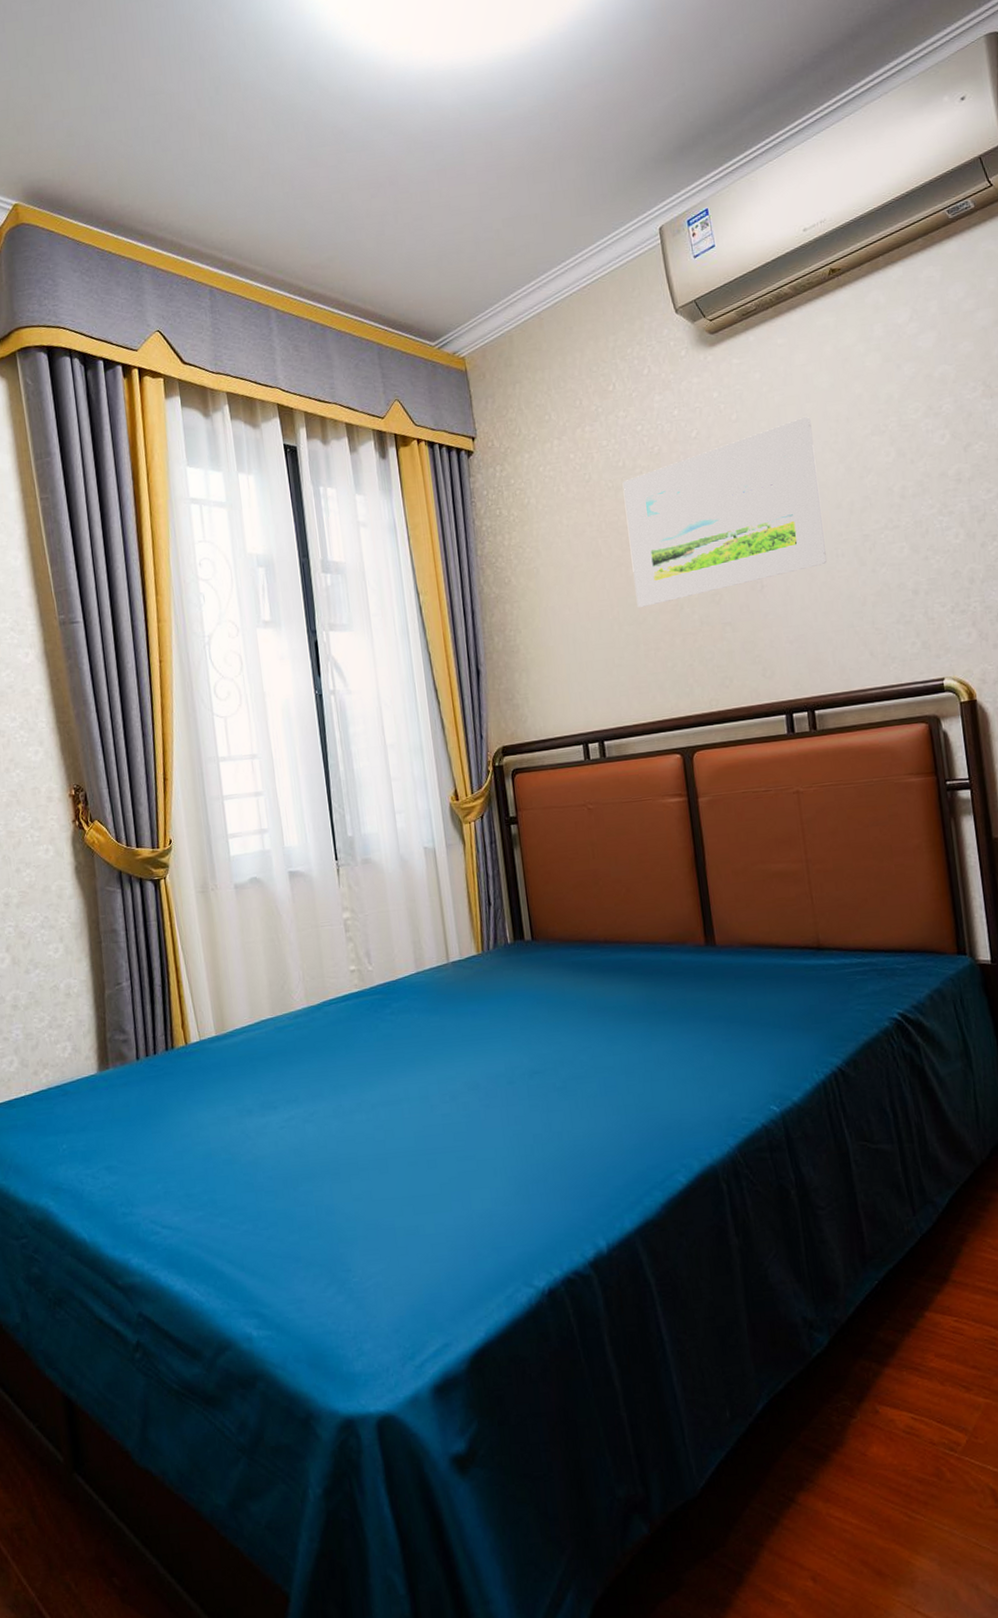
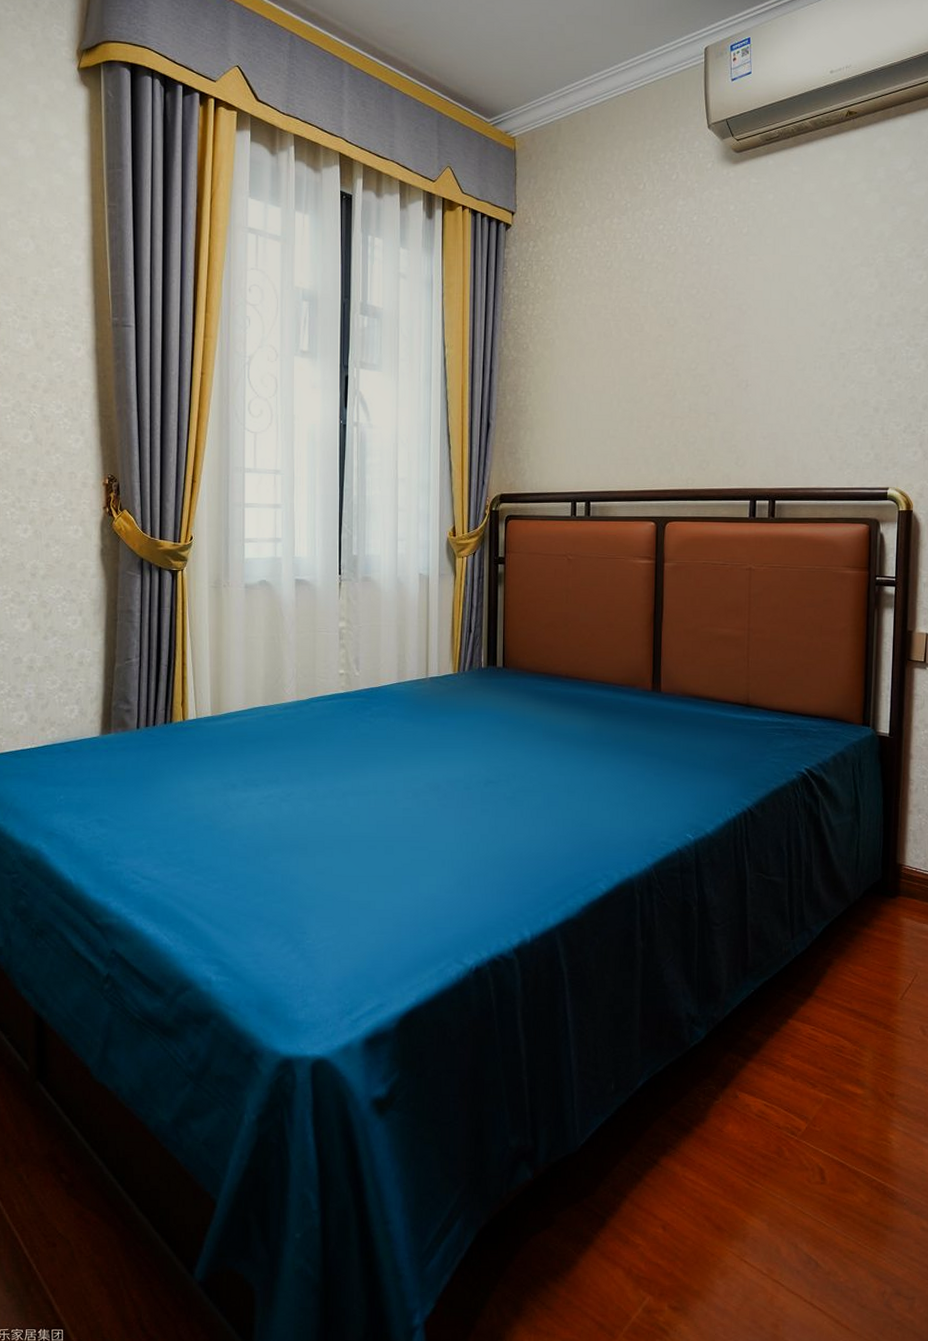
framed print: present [622,416,827,608] -> none [636,240,811,388]

